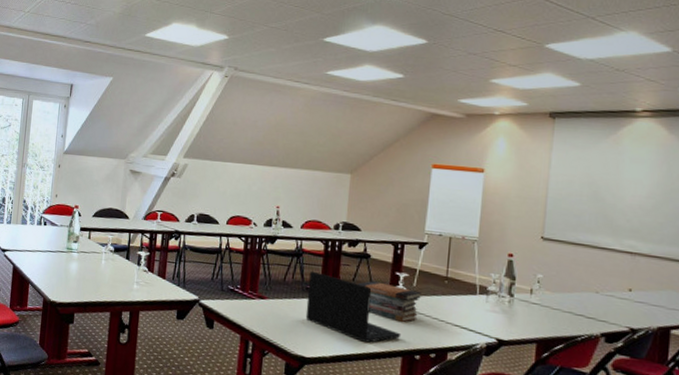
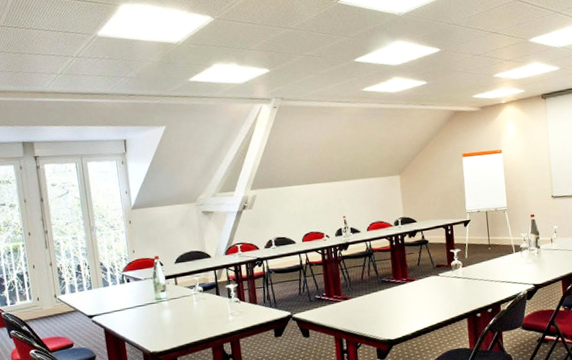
laptop: present [305,271,402,343] -> none [381,265,464,314]
book stack: present [358,281,421,323] -> none [423,261,474,291]

